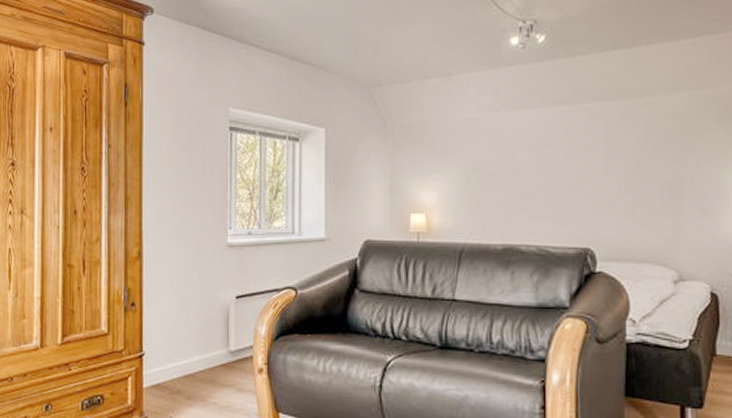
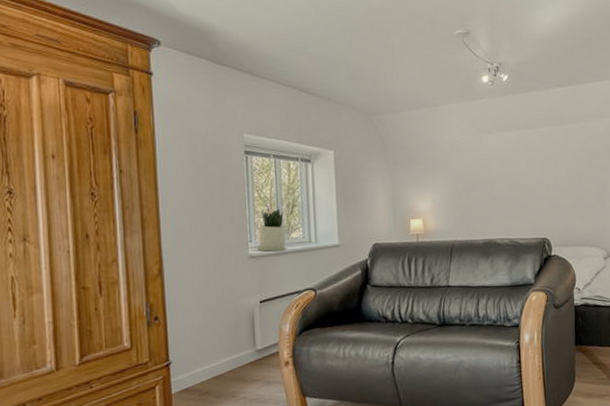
planter: none [236,191,268,242] -> present [257,208,287,252]

